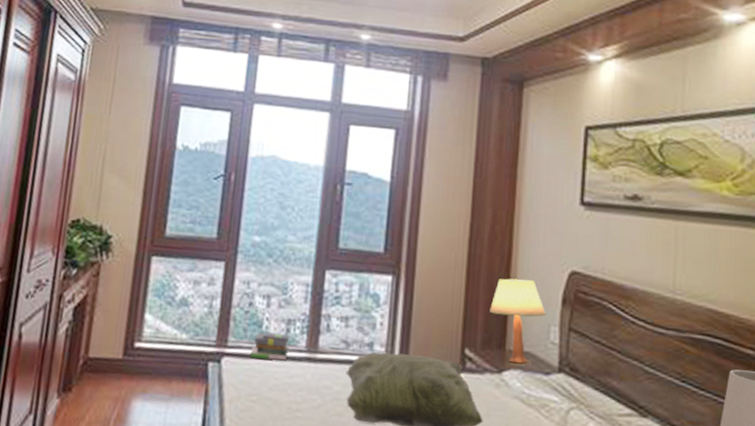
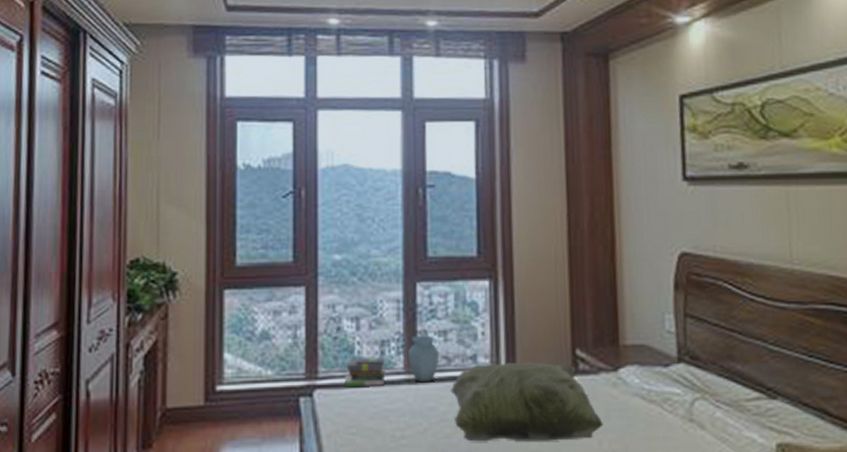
vase: none [311,318,340,362] -> present [408,335,440,381]
table lamp: present [489,275,546,365] -> none [598,264,658,359]

